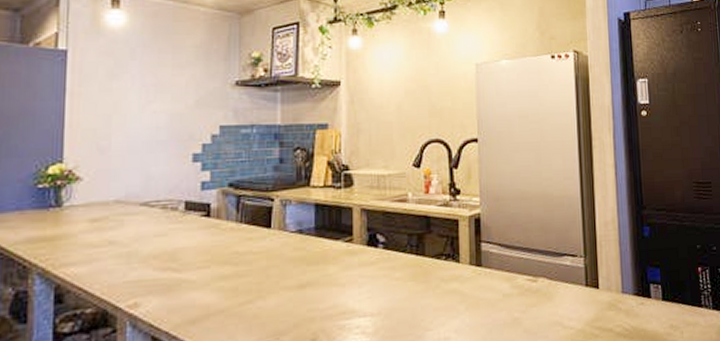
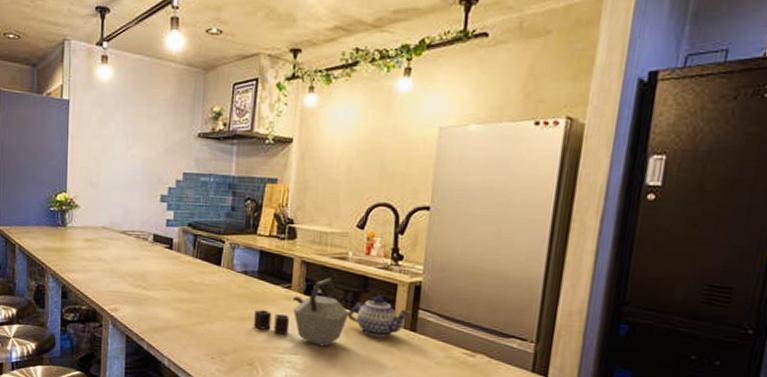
kettle: none [315,223,415,302] -> present [254,278,349,347]
teapot: none [414,234,475,280] -> present [347,295,412,338]

